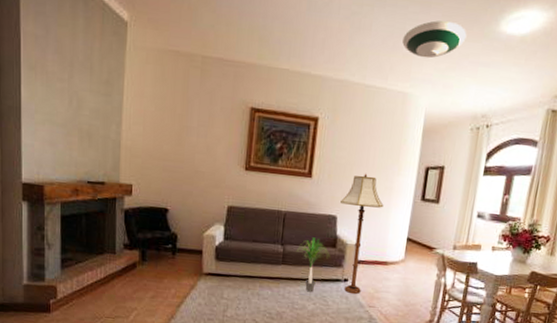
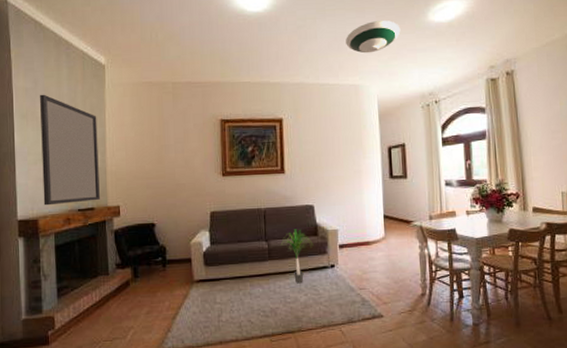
home mirror: none [50,45,114,175] -> present [39,94,100,206]
floor lamp: present [340,173,384,294] -> none [315,161,356,278]

